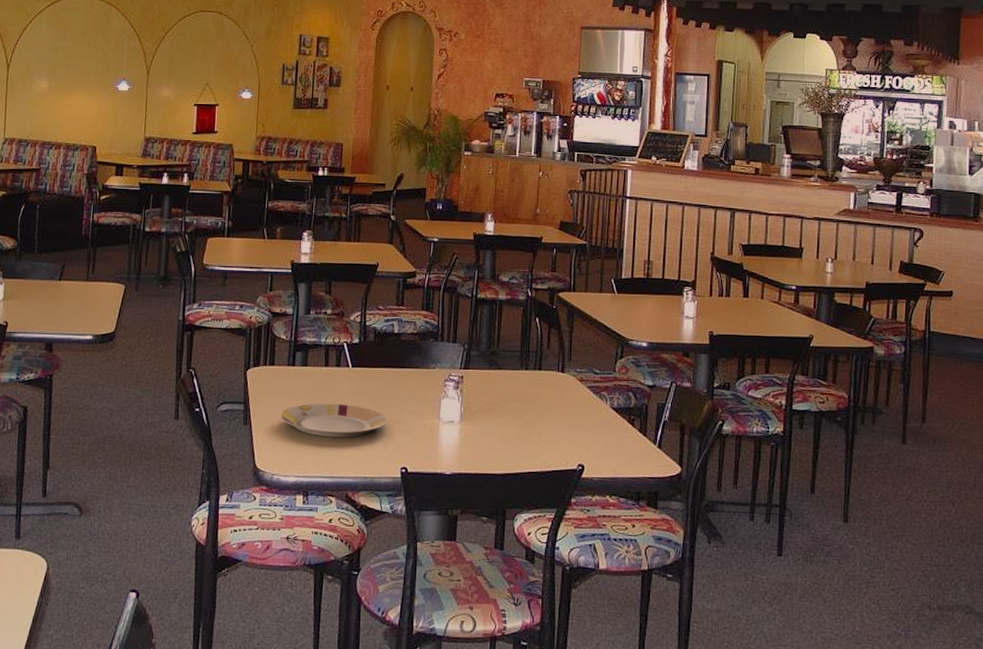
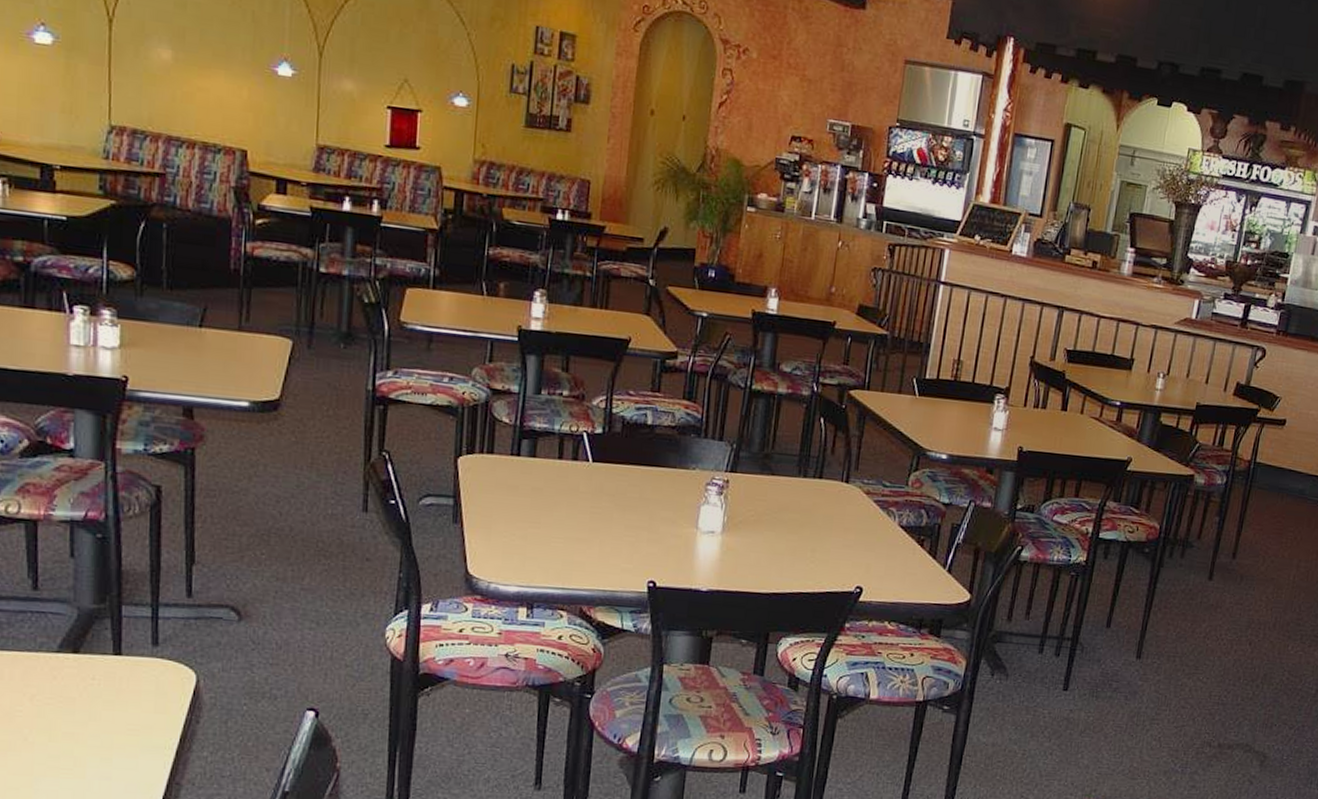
plate: present [279,403,388,437] -> none [499,502,635,544]

